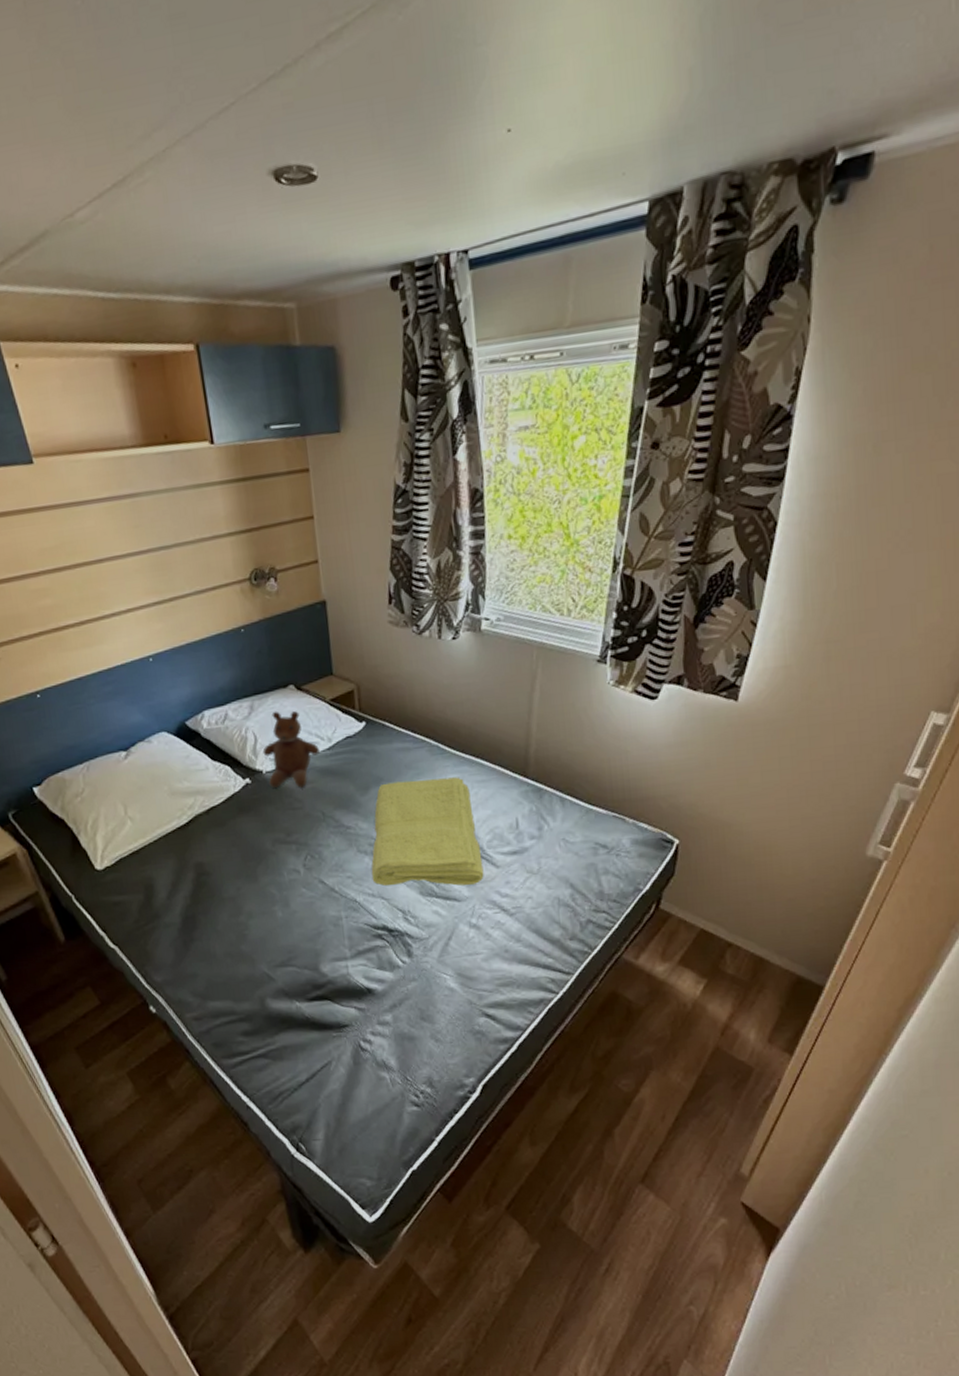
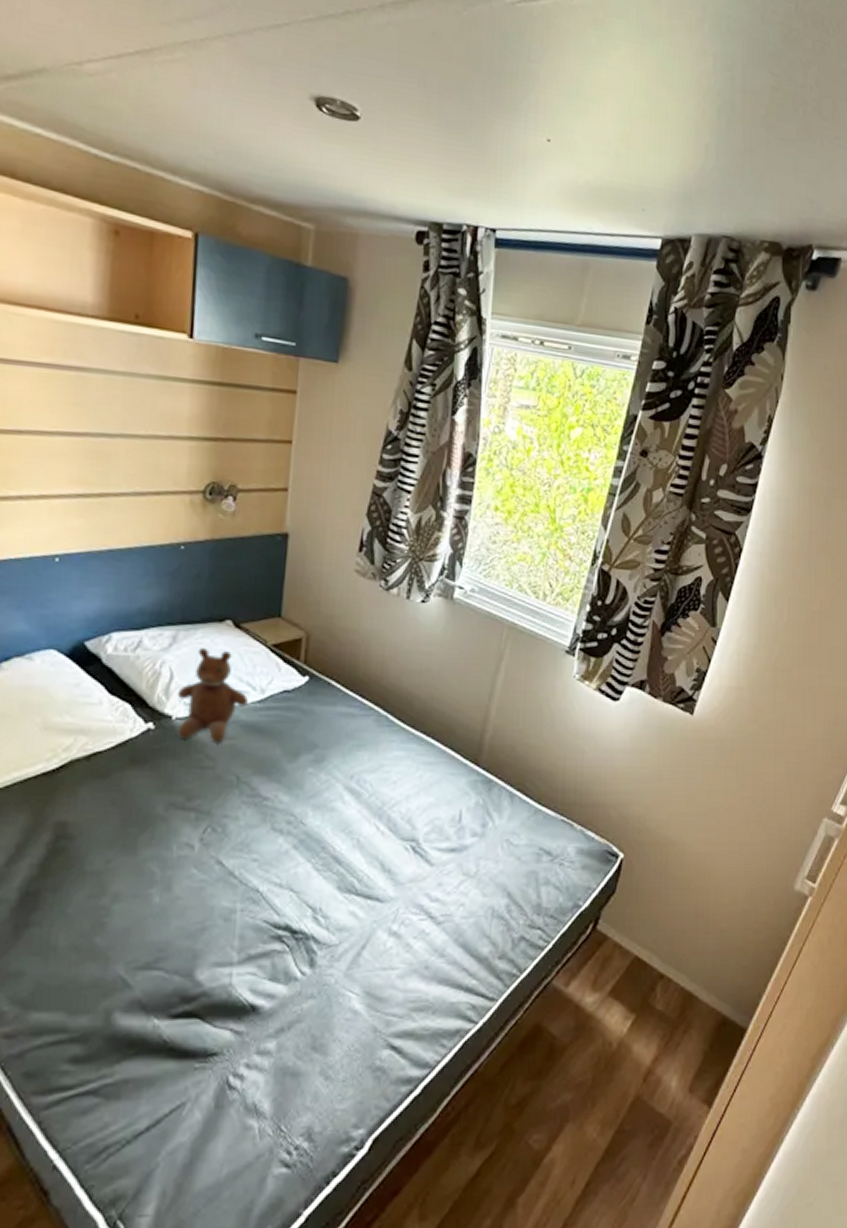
towel: present [371,777,484,886] -> none [283,751,417,883]

